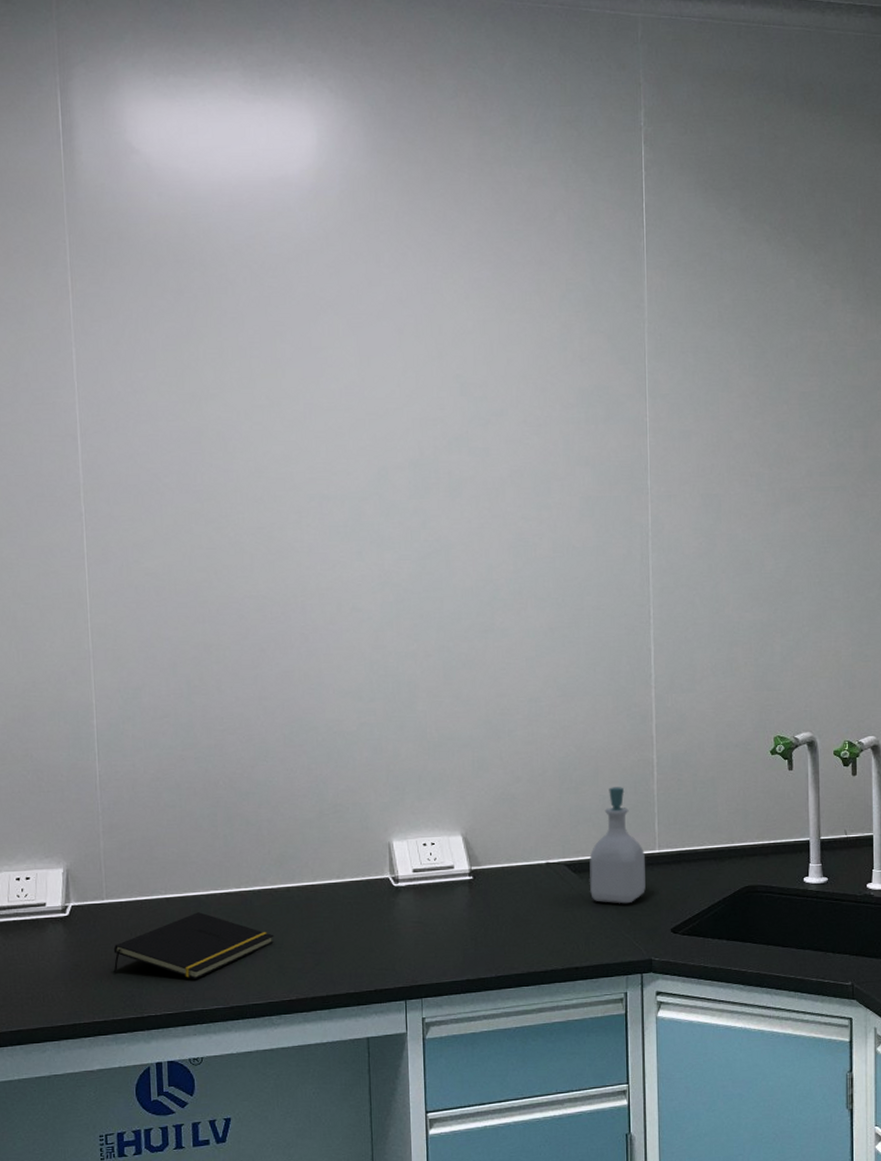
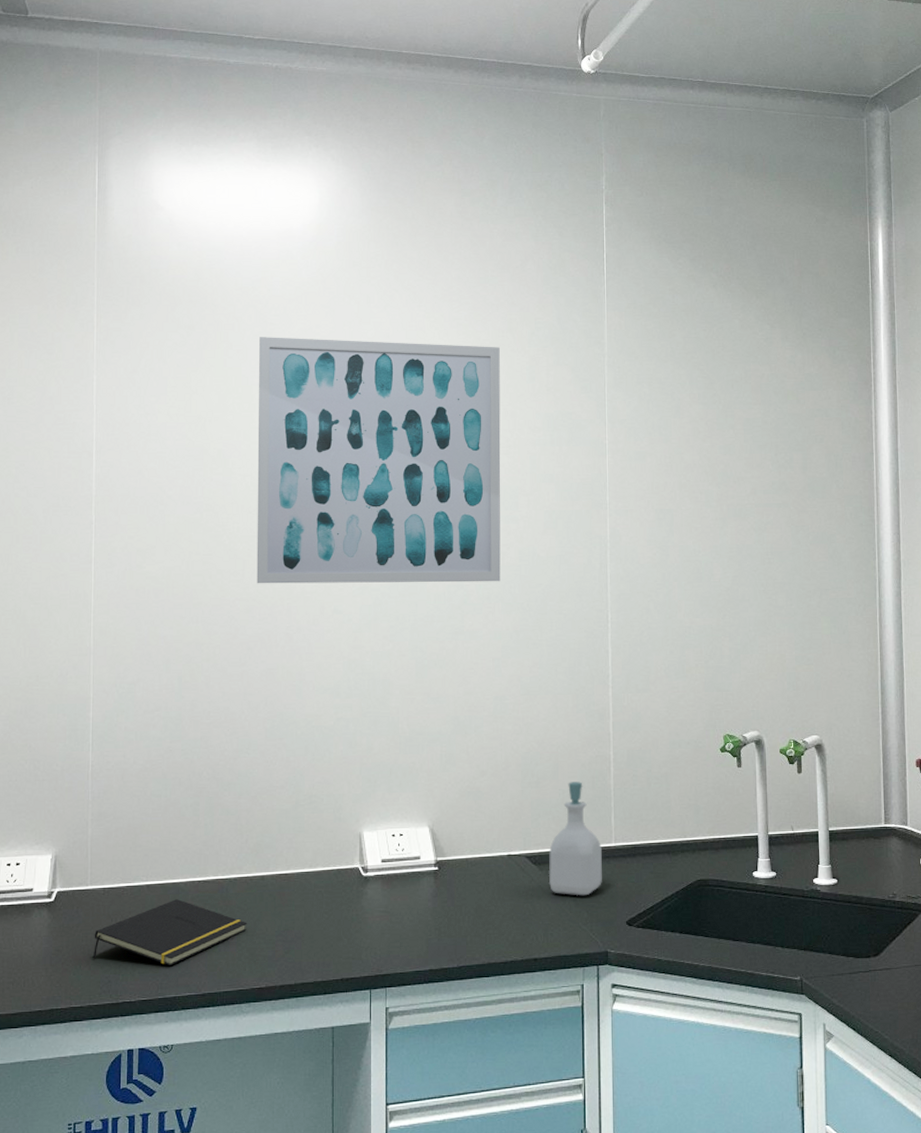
wall art: none [256,302,533,580] -> present [256,337,501,584]

